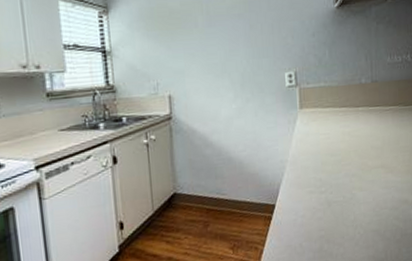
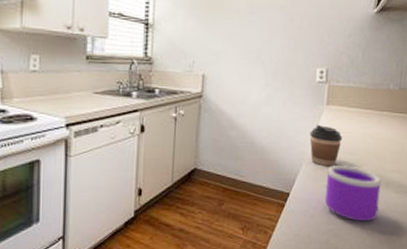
coffee cup: none [287,129,321,172] -> present [309,124,343,167]
mug: none [310,168,368,223] -> present [324,165,381,222]

